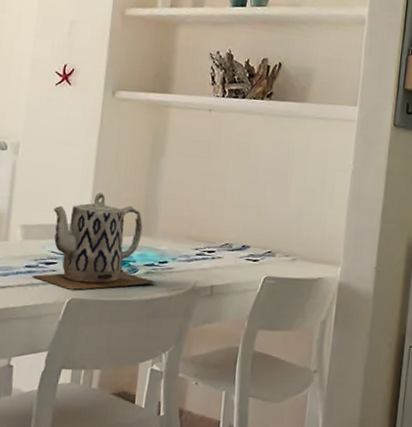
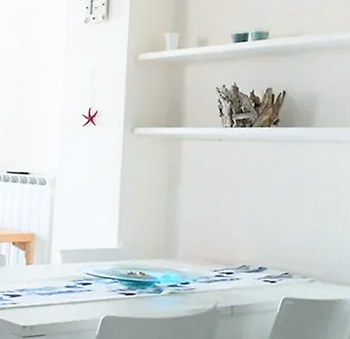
teapot: present [31,193,157,290] -> none [71,220,180,308]

